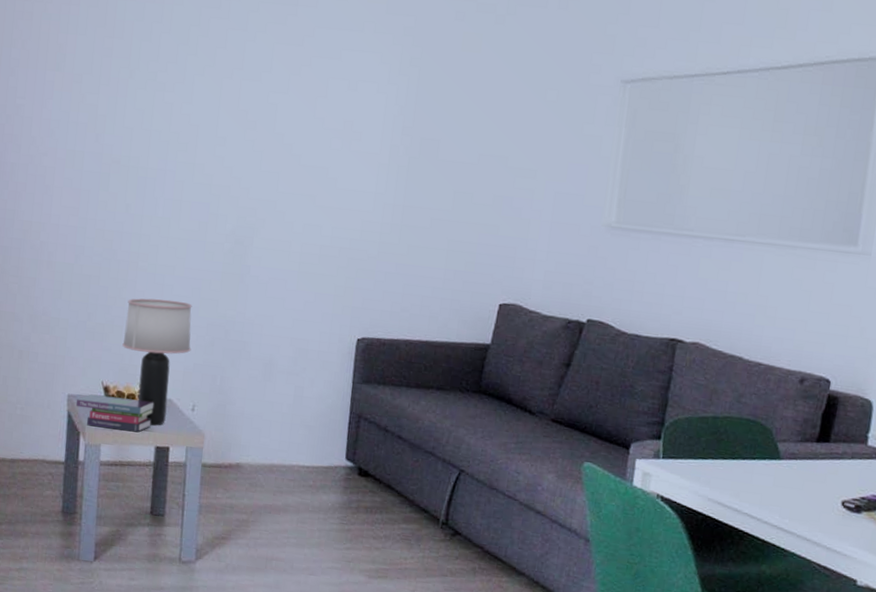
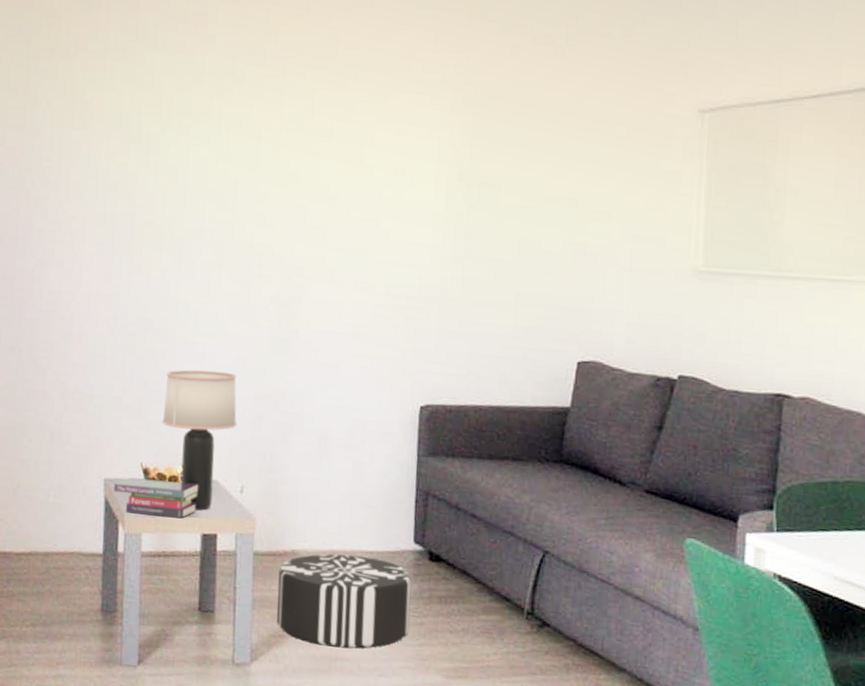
pouf: none [220,467,342,551] -> present [276,554,412,649]

